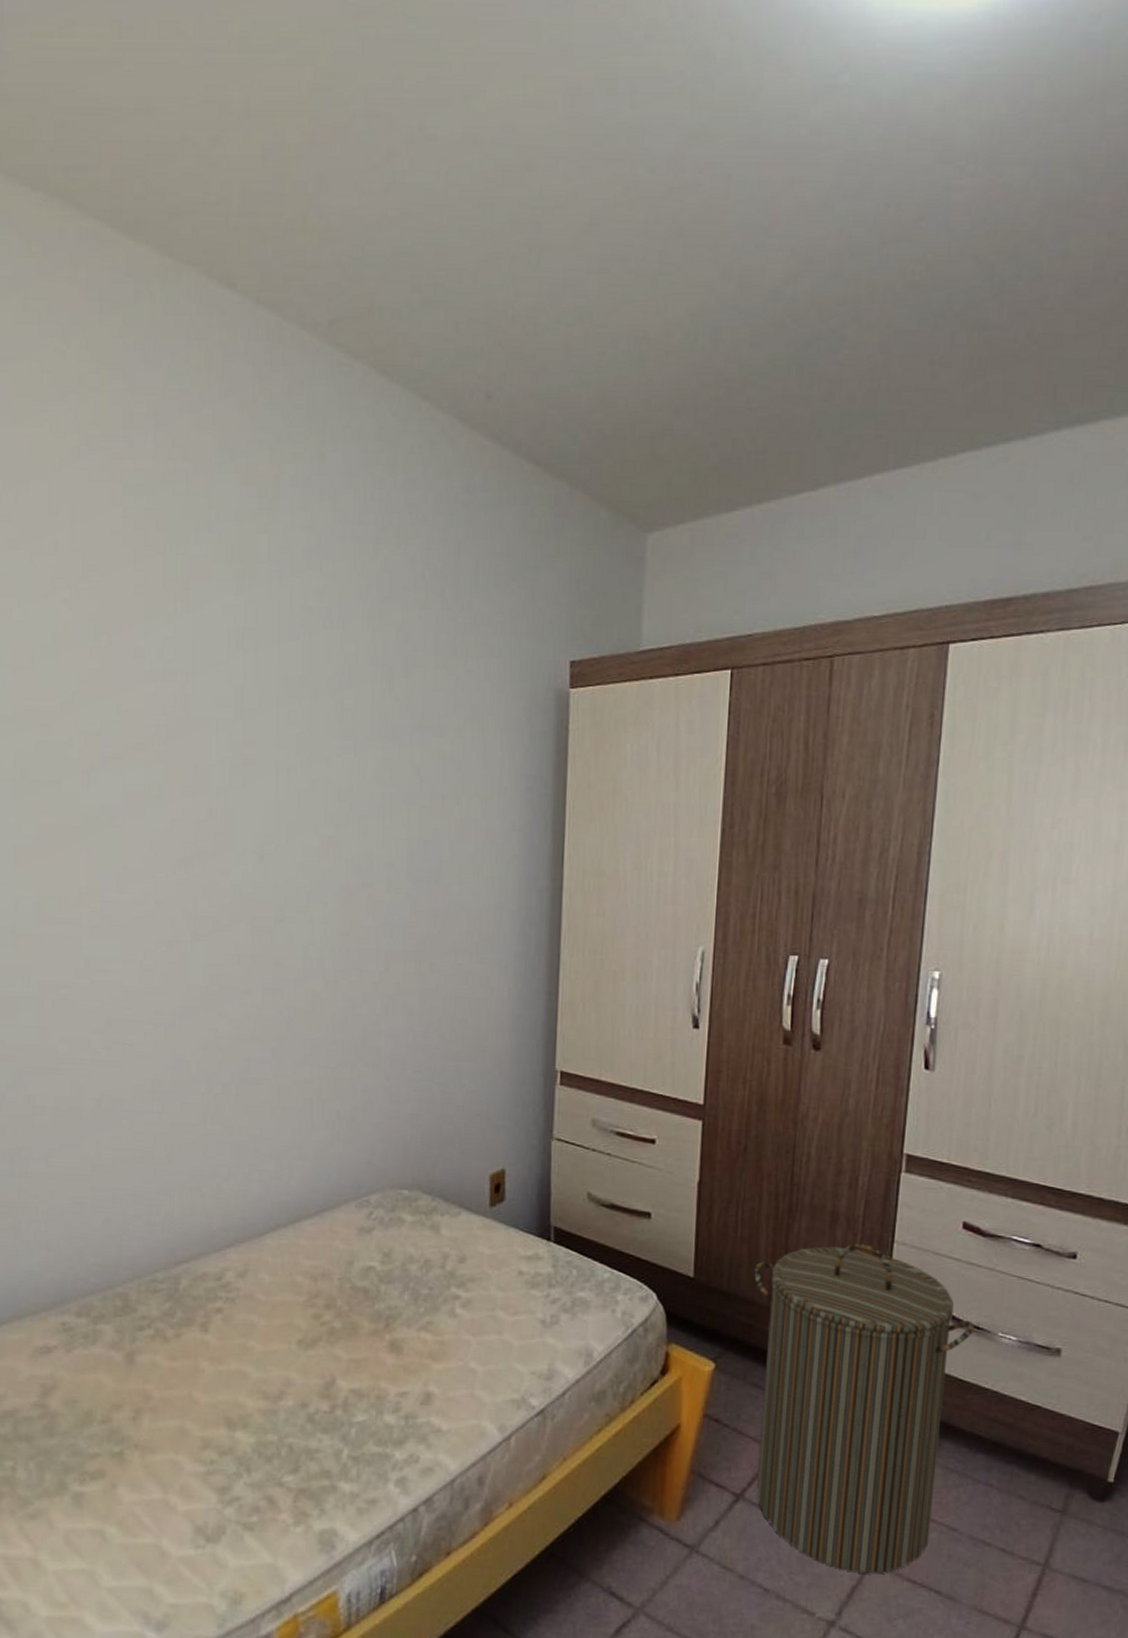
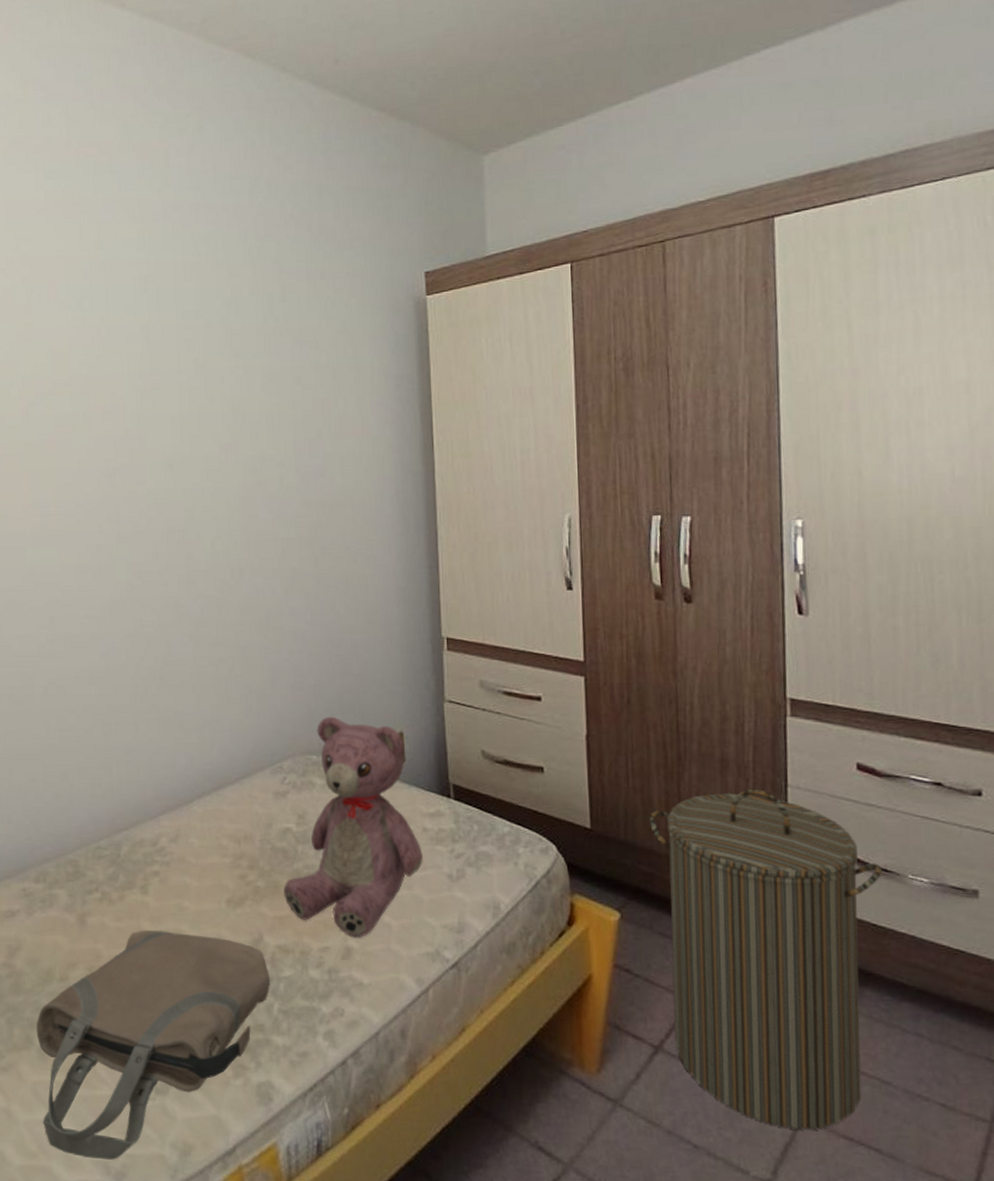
tote bag: none [71,1370,342,1610] -> present [36,930,271,1160]
teddy bear: none [362,1148,516,1383] -> present [284,716,423,938]

